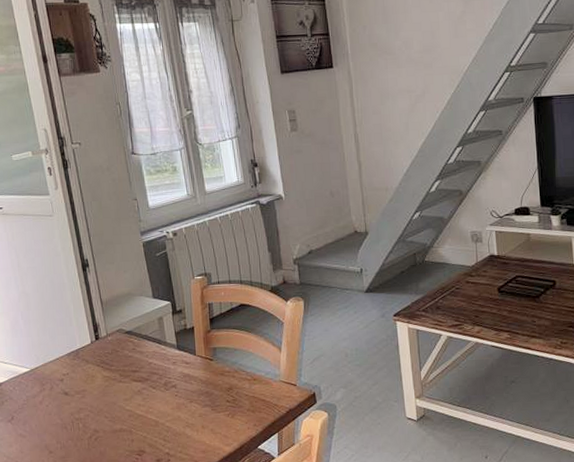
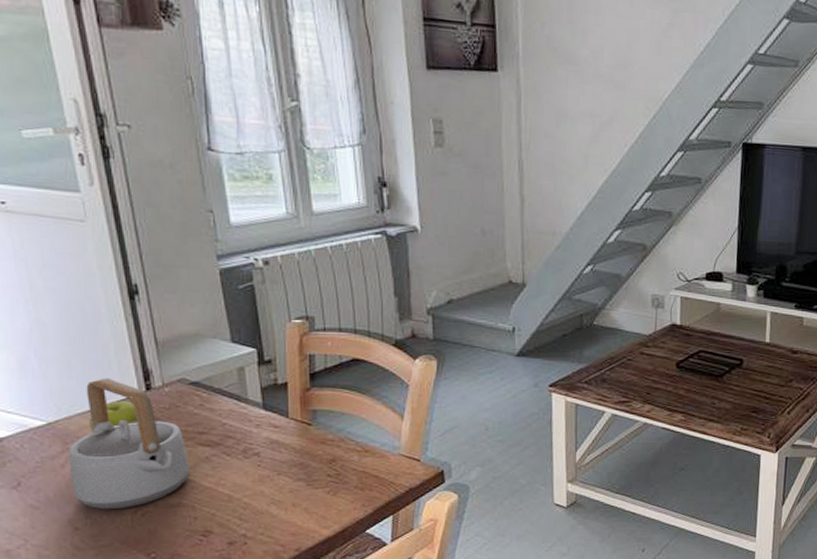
teapot: none [44,332,127,436] -> present [68,378,190,510]
fruit: none [58,349,91,375] -> present [89,400,138,433]

